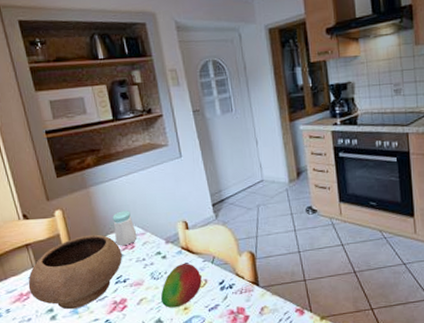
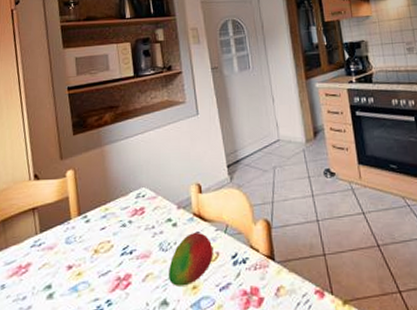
bowl: present [28,234,122,310] -> none [28,197,130,287]
salt shaker: present [112,211,137,246] -> none [124,171,148,212]

